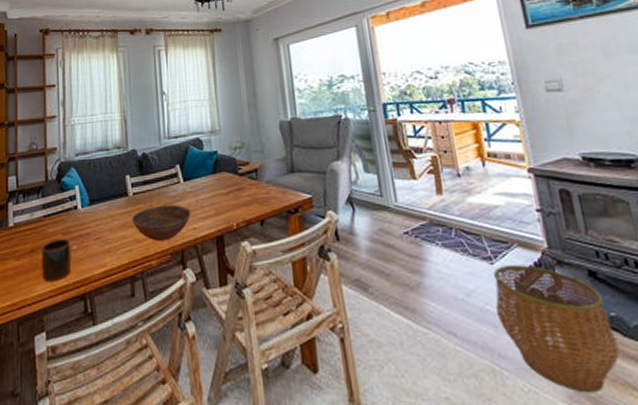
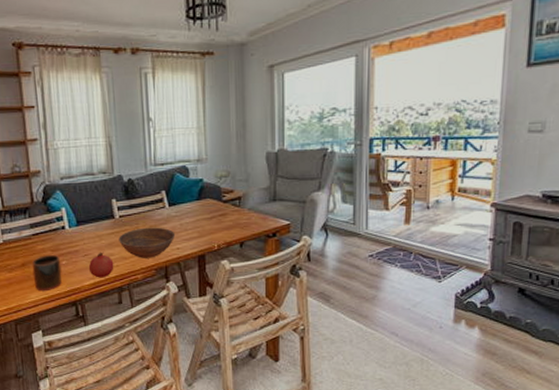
fruit: none [100,234,127,265] -> present [88,252,114,278]
basket: present [493,265,621,391] -> none [434,283,526,374]

